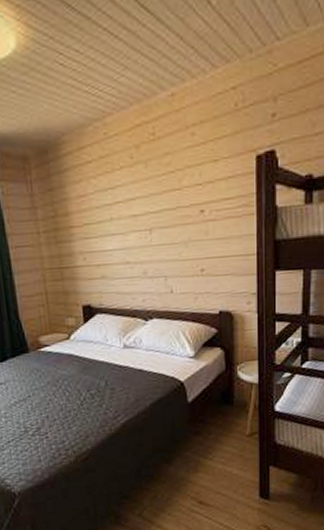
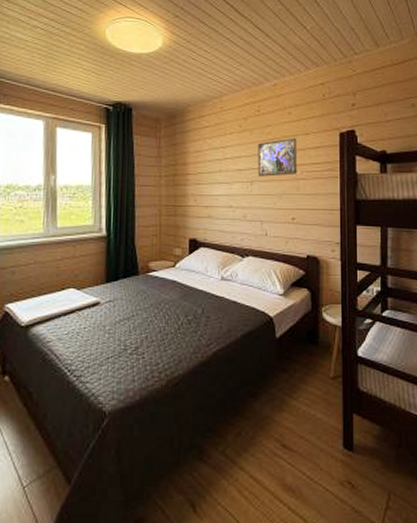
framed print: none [155,167,205,222] -> present [258,138,297,177]

